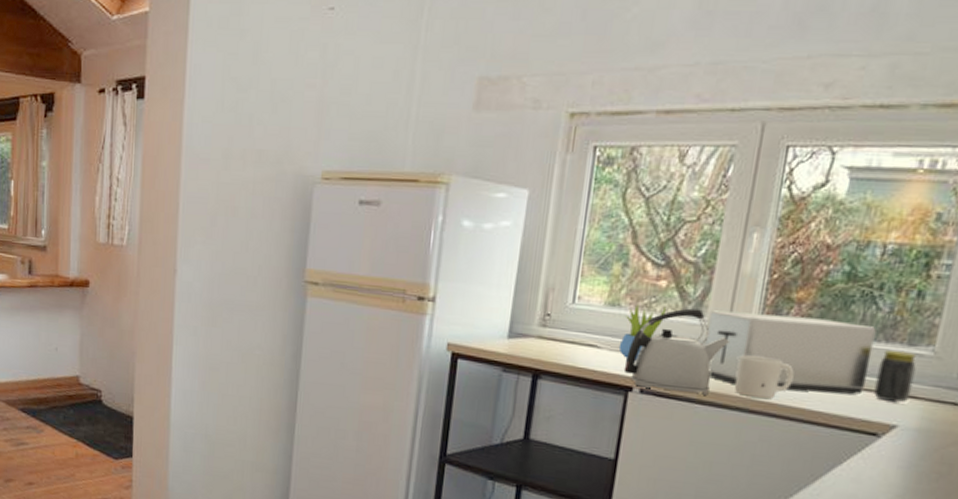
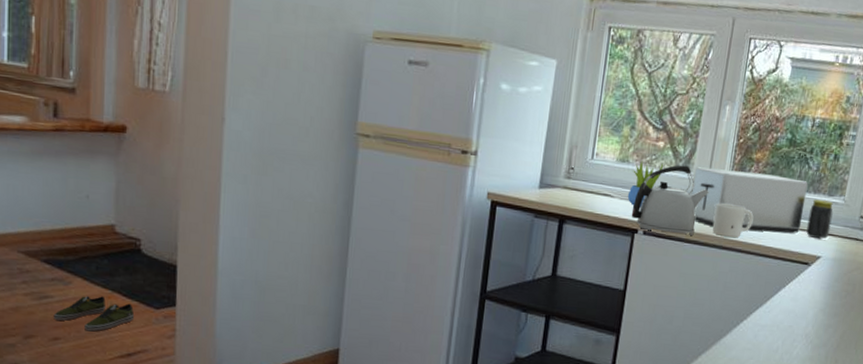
shoe: none [28,444,96,479] -> present [53,296,135,332]

